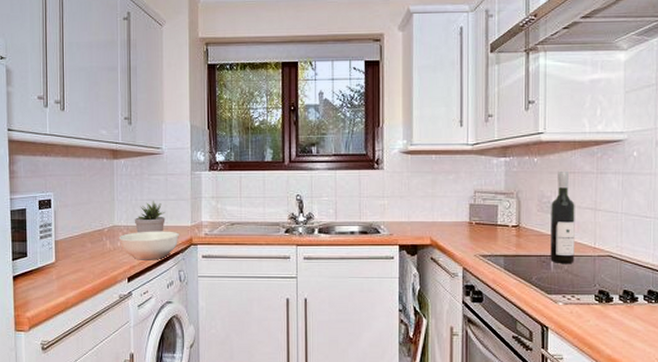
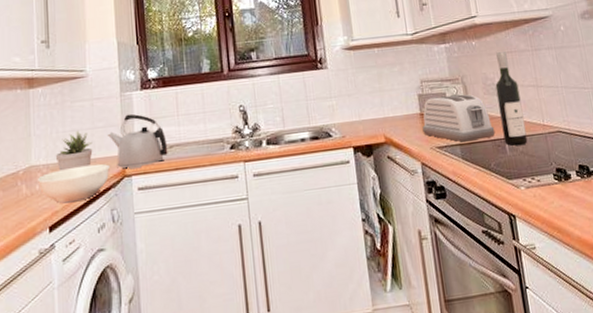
kettle: none [179,191,230,240] -> present [108,113,168,170]
toaster: none [469,208,542,254] -> present [422,94,495,142]

